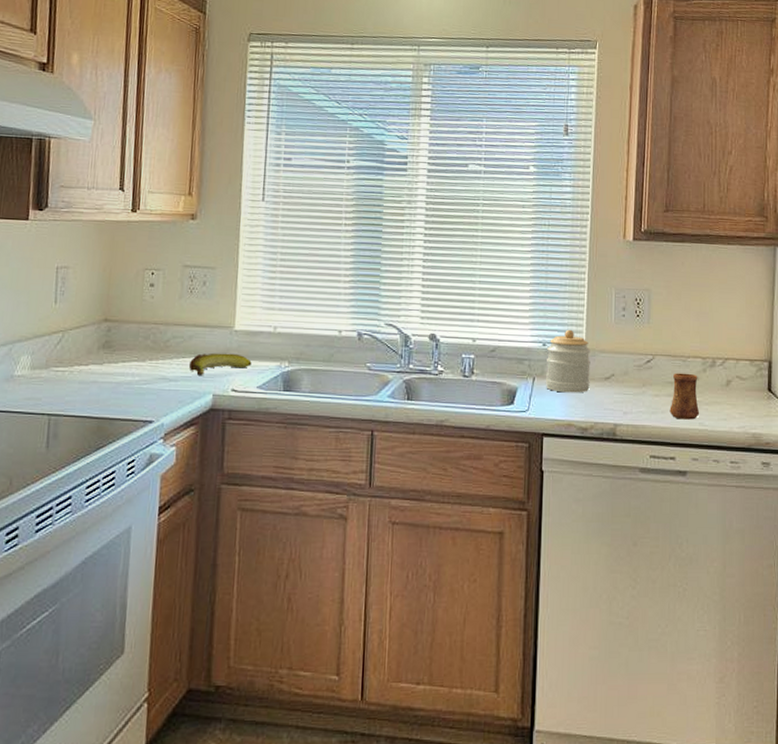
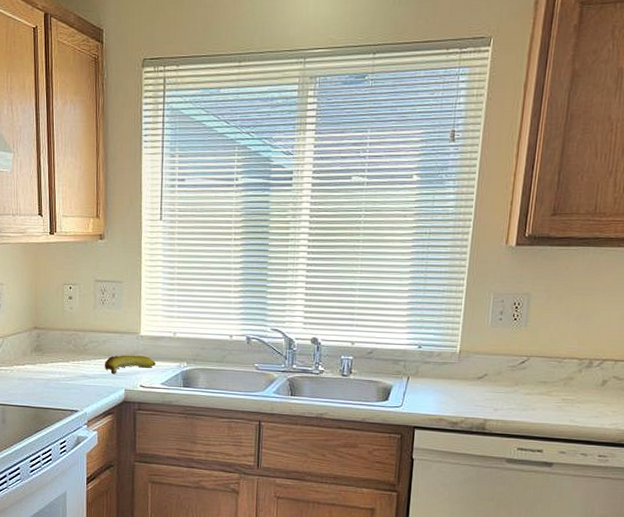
jar: present [545,329,591,393] -> none [419,332,465,391]
cup: present [669,373,700,420] -> none [540,373,573,417]

